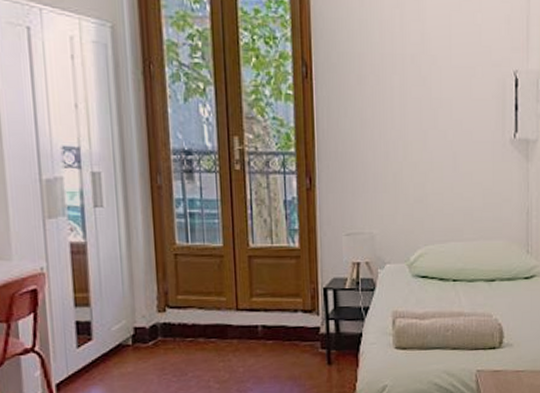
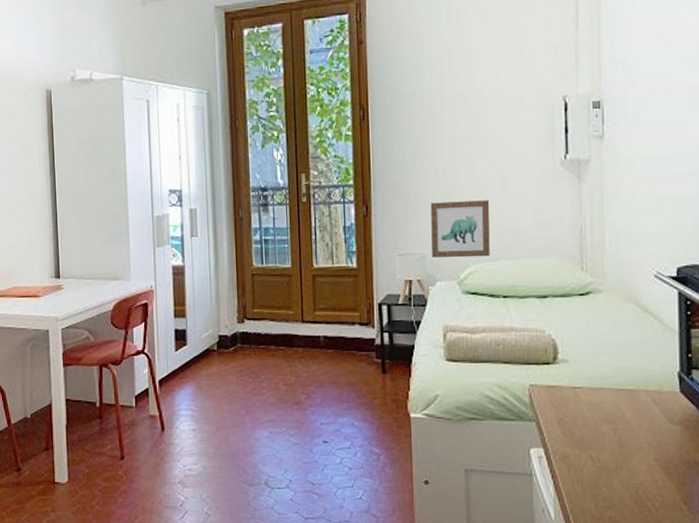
wall art: none [380,177,441,239] -> present [430,200,490,258]

